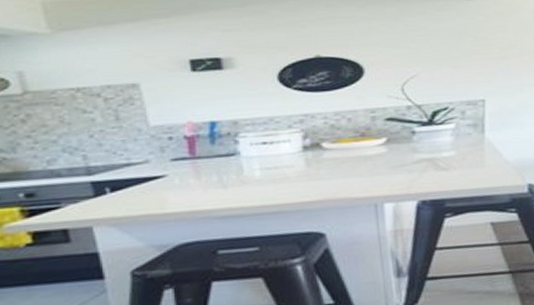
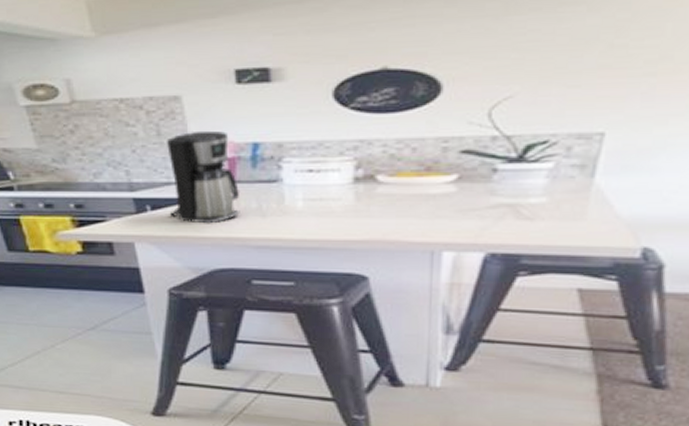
coffee maker: none [125,113,202,201] -> present [166,130,240,224]

